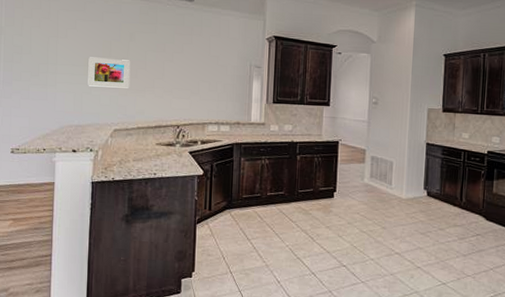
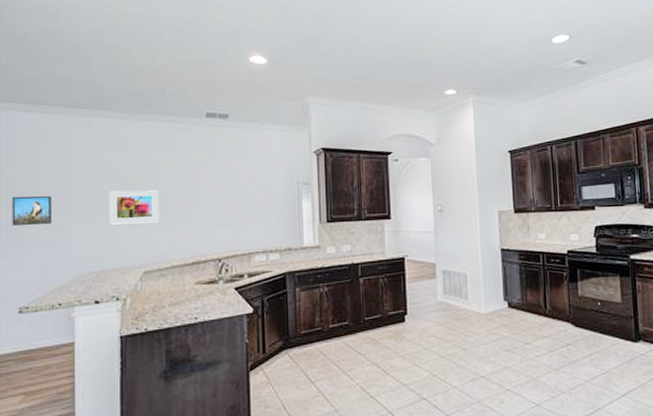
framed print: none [8,54,41,80] -> present [12,196,51,225]

